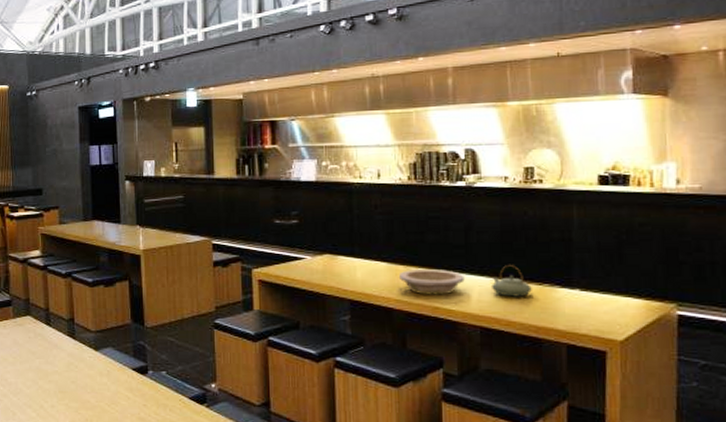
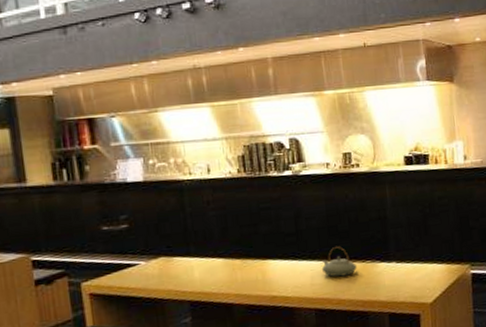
bowl: present [398,270,465,295] -> none [236,258,298,286]

